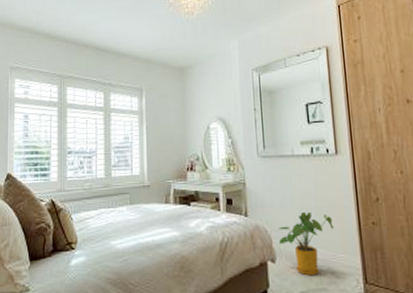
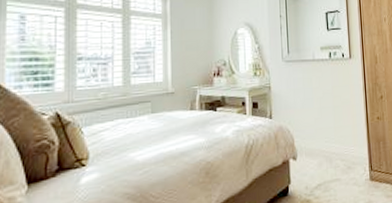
house plant: present [278,212,334,276] -> none [300,112,347,169]

